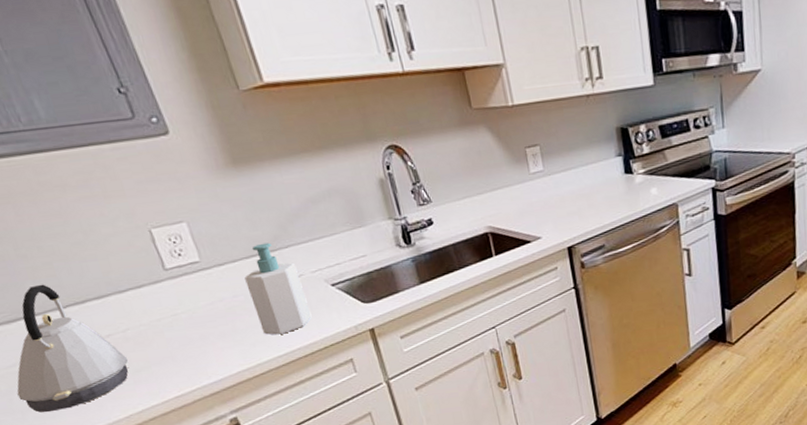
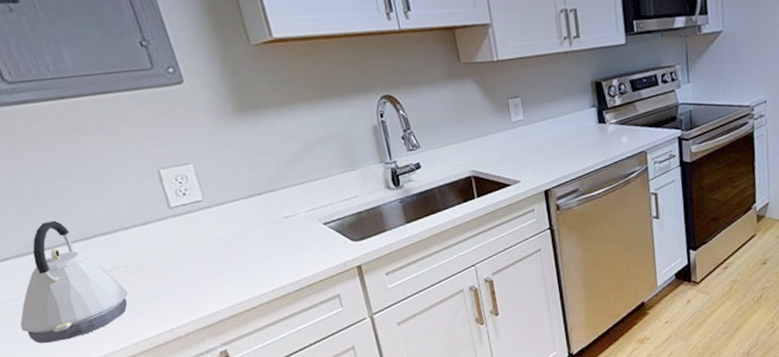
soap bottle: present [245,242,312,335] -> none [243,183,304,271]

